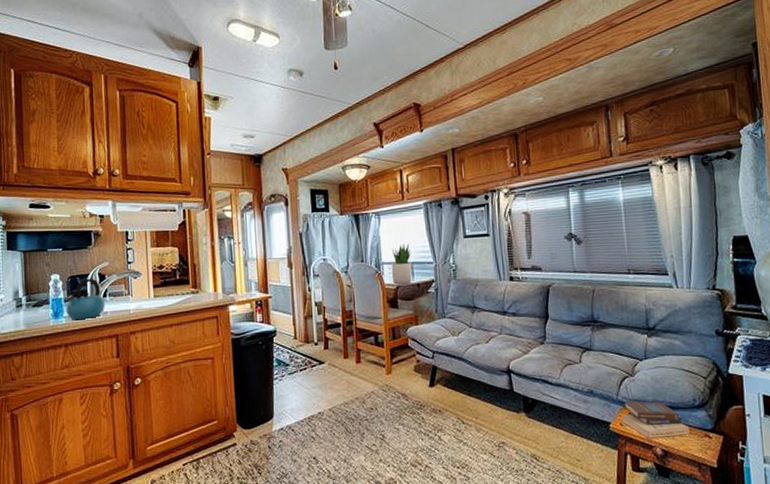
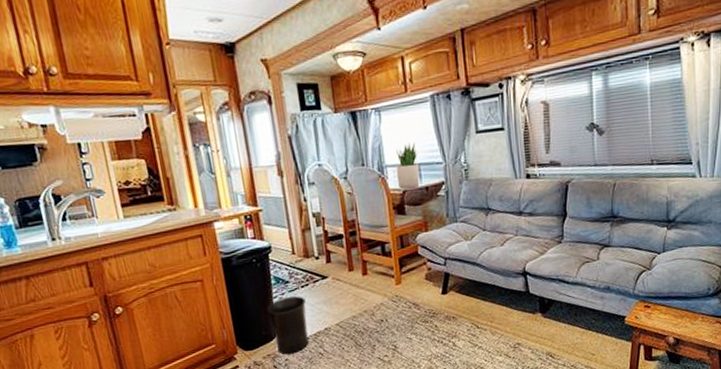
kettle: present [65,278,106,321] -> none [16,200,68,249]
waste bin: none [267,379,303,436] -> present [267,296,309,355]
books: present [621,401,690,439] -> none [637,293,703,330]

